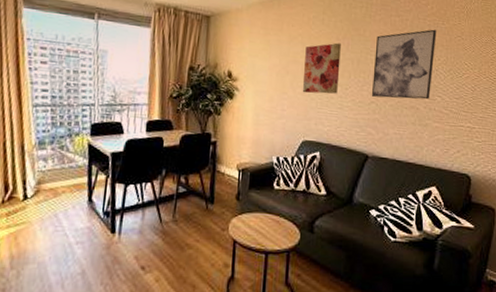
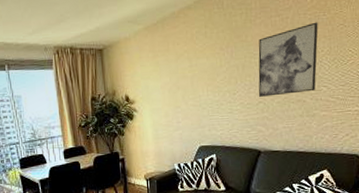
wall art: present [302,43,341,94] -> none [192,52,227,104]

